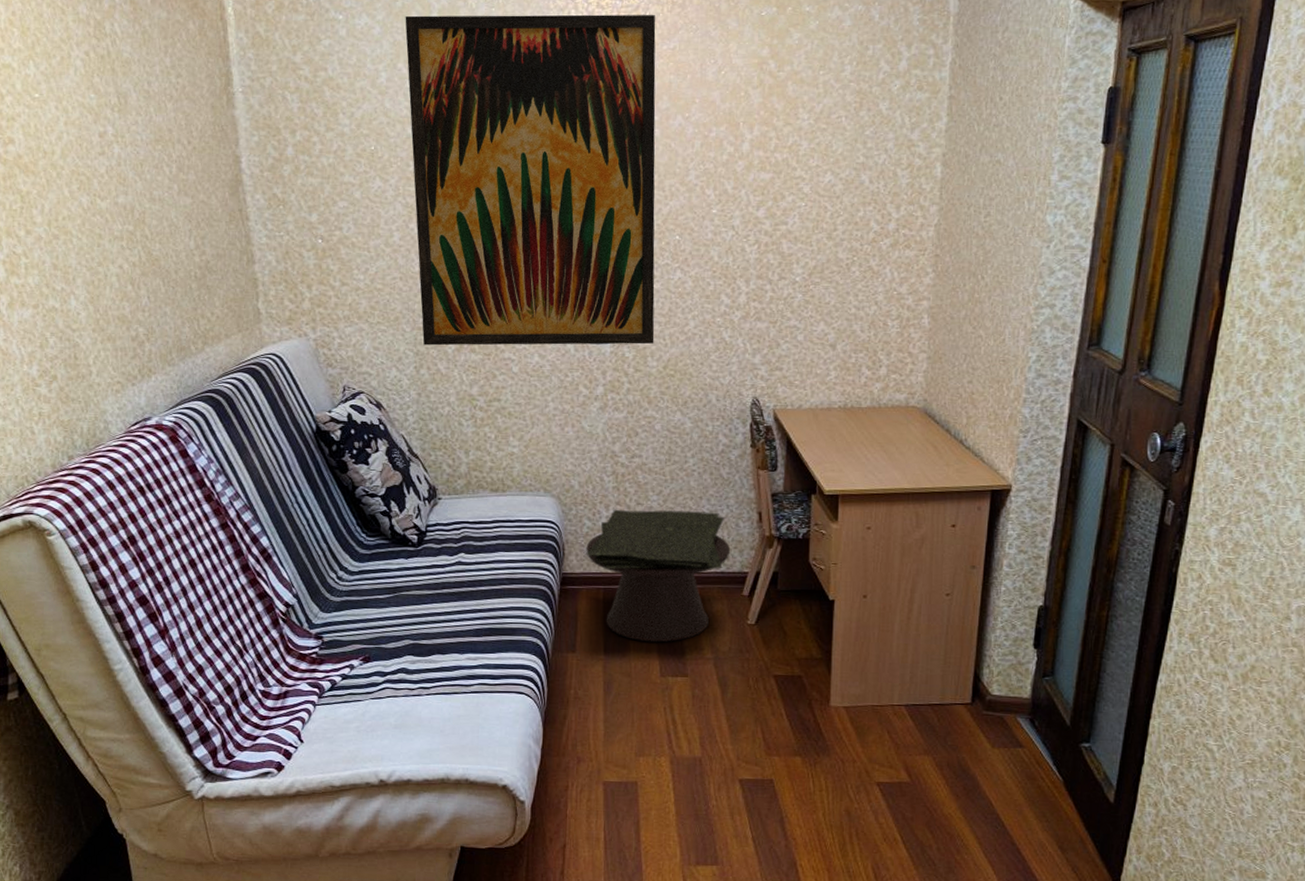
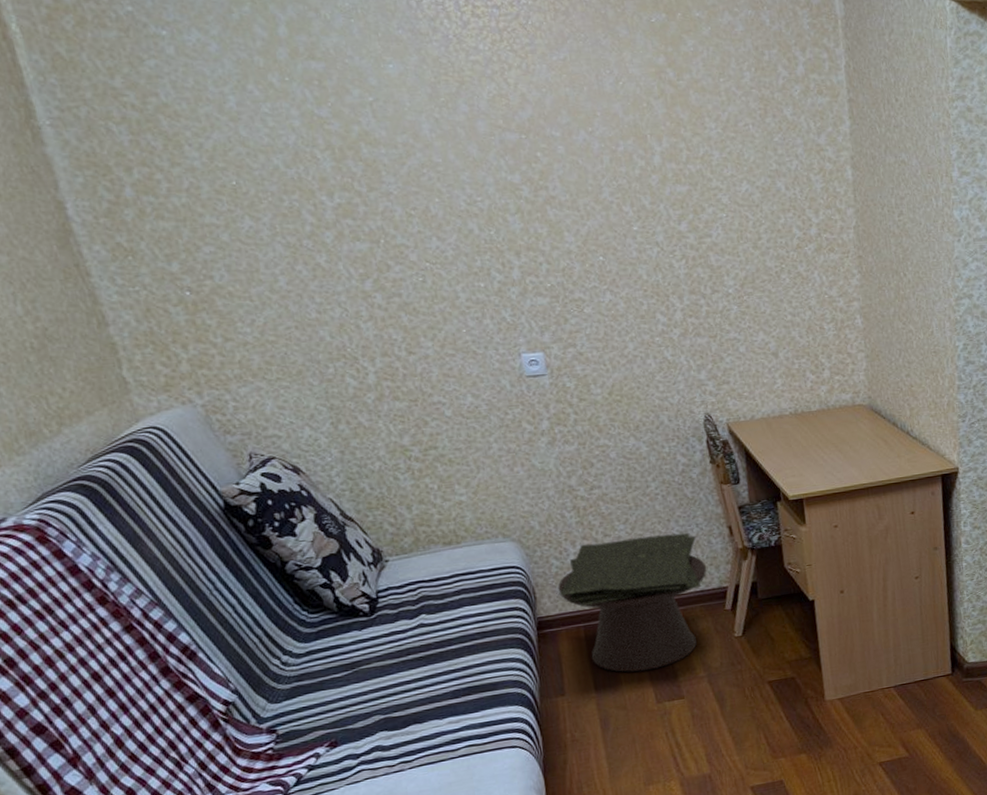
wall art: present [405,14,656,346] -> none [246,24,595,398]

